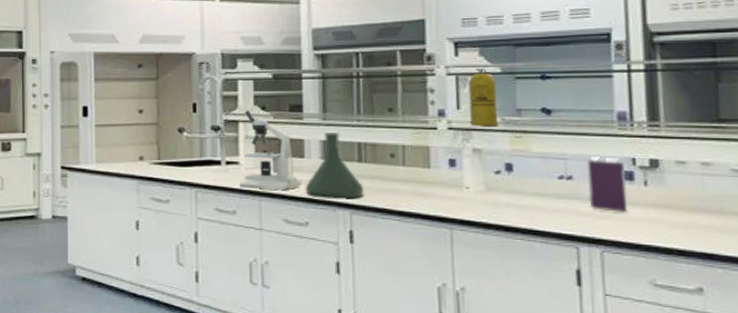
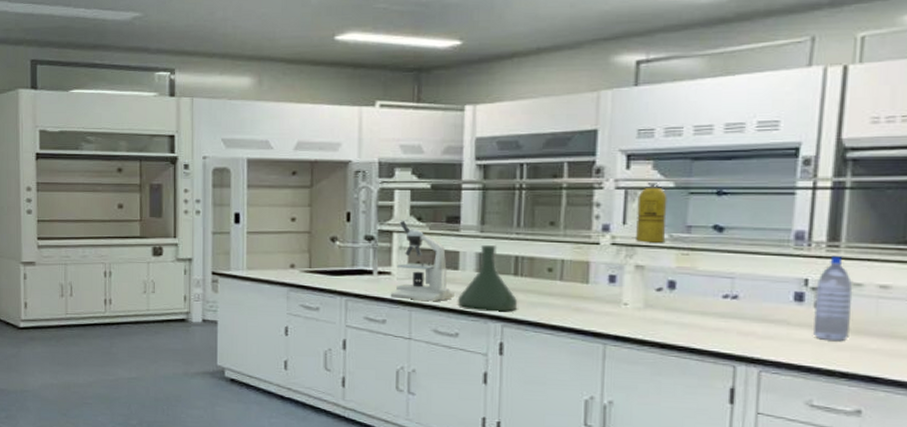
book: present [587,159,628,213] -> none [752,279,795,334]
water bottle: none [643,136,681,219] -> present [813,257,853,342]

